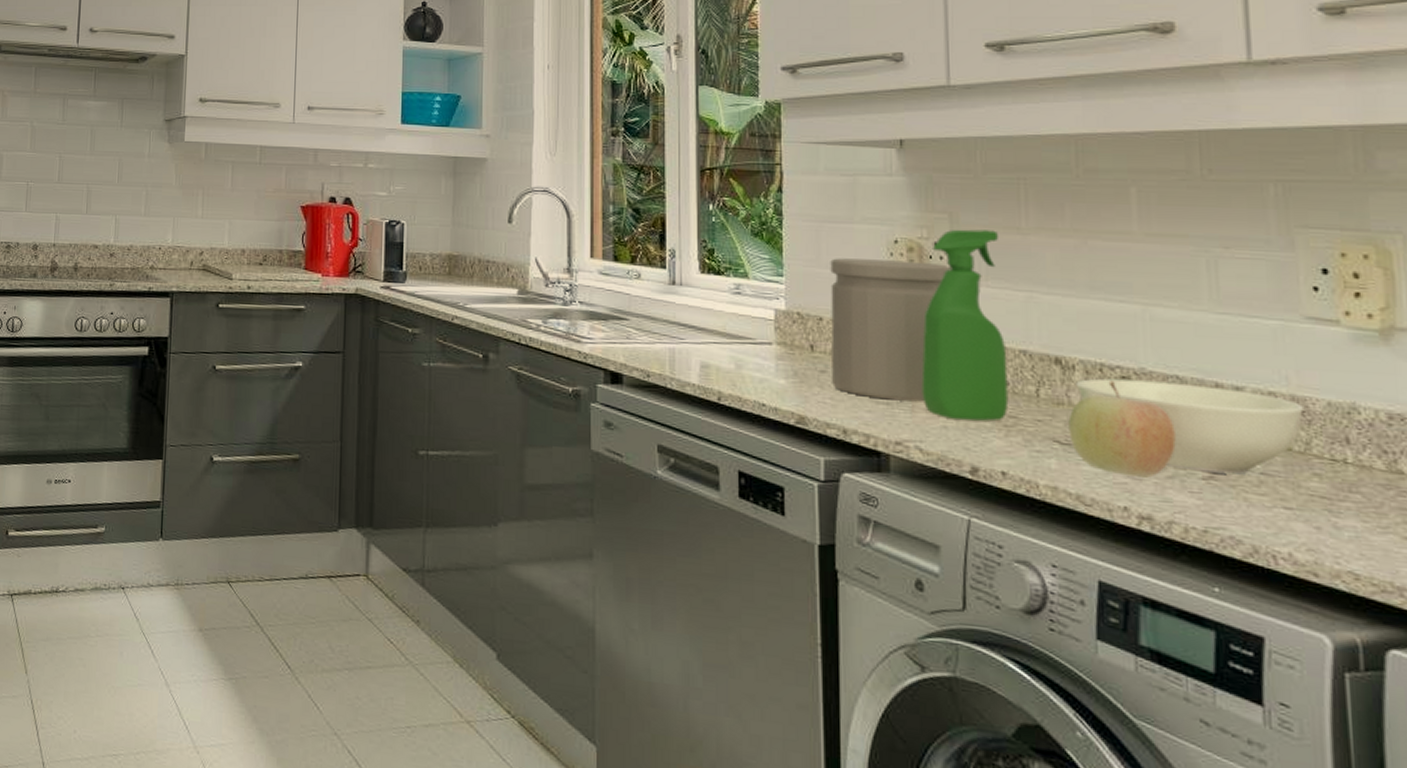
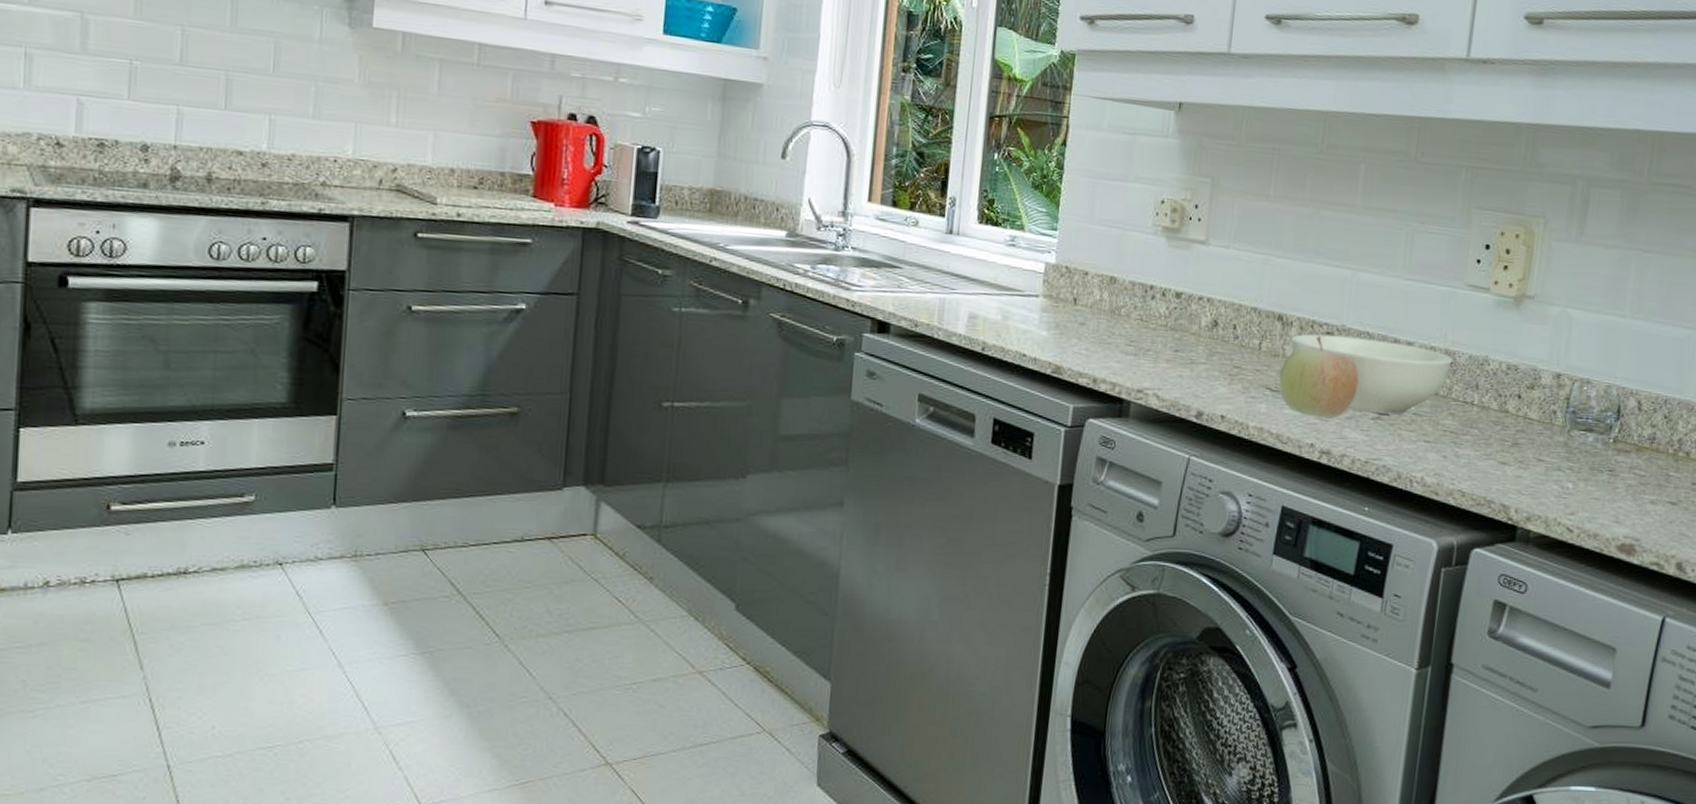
jar: present [830,258,951,402] -> none [1089,215,1206,354]
spray bottle: present [921,229,1009,422] -> none [1165,193,1250,371]

